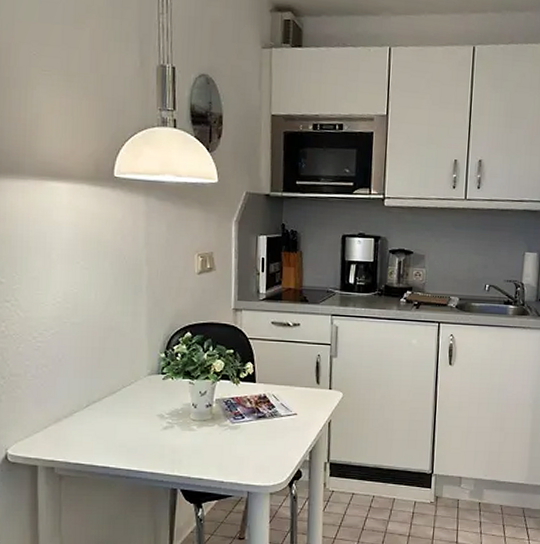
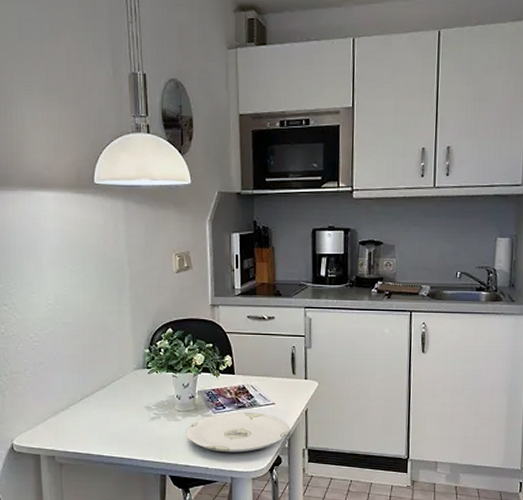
plate: none [201,422,311,466] -> present [186,412,289,453]

